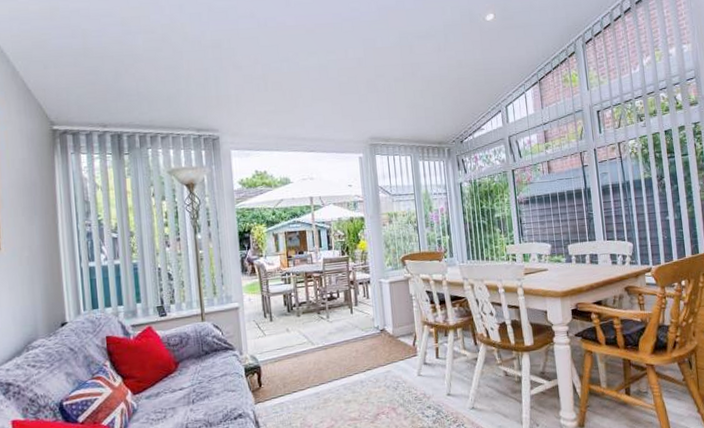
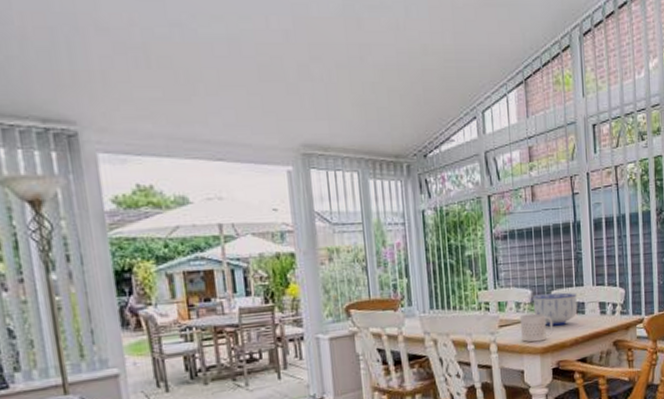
mug: none [541,263,571,288] -> present [519,313,554,343]
bowl: none [552,246,592,274] -> present [532,292,578,326]

